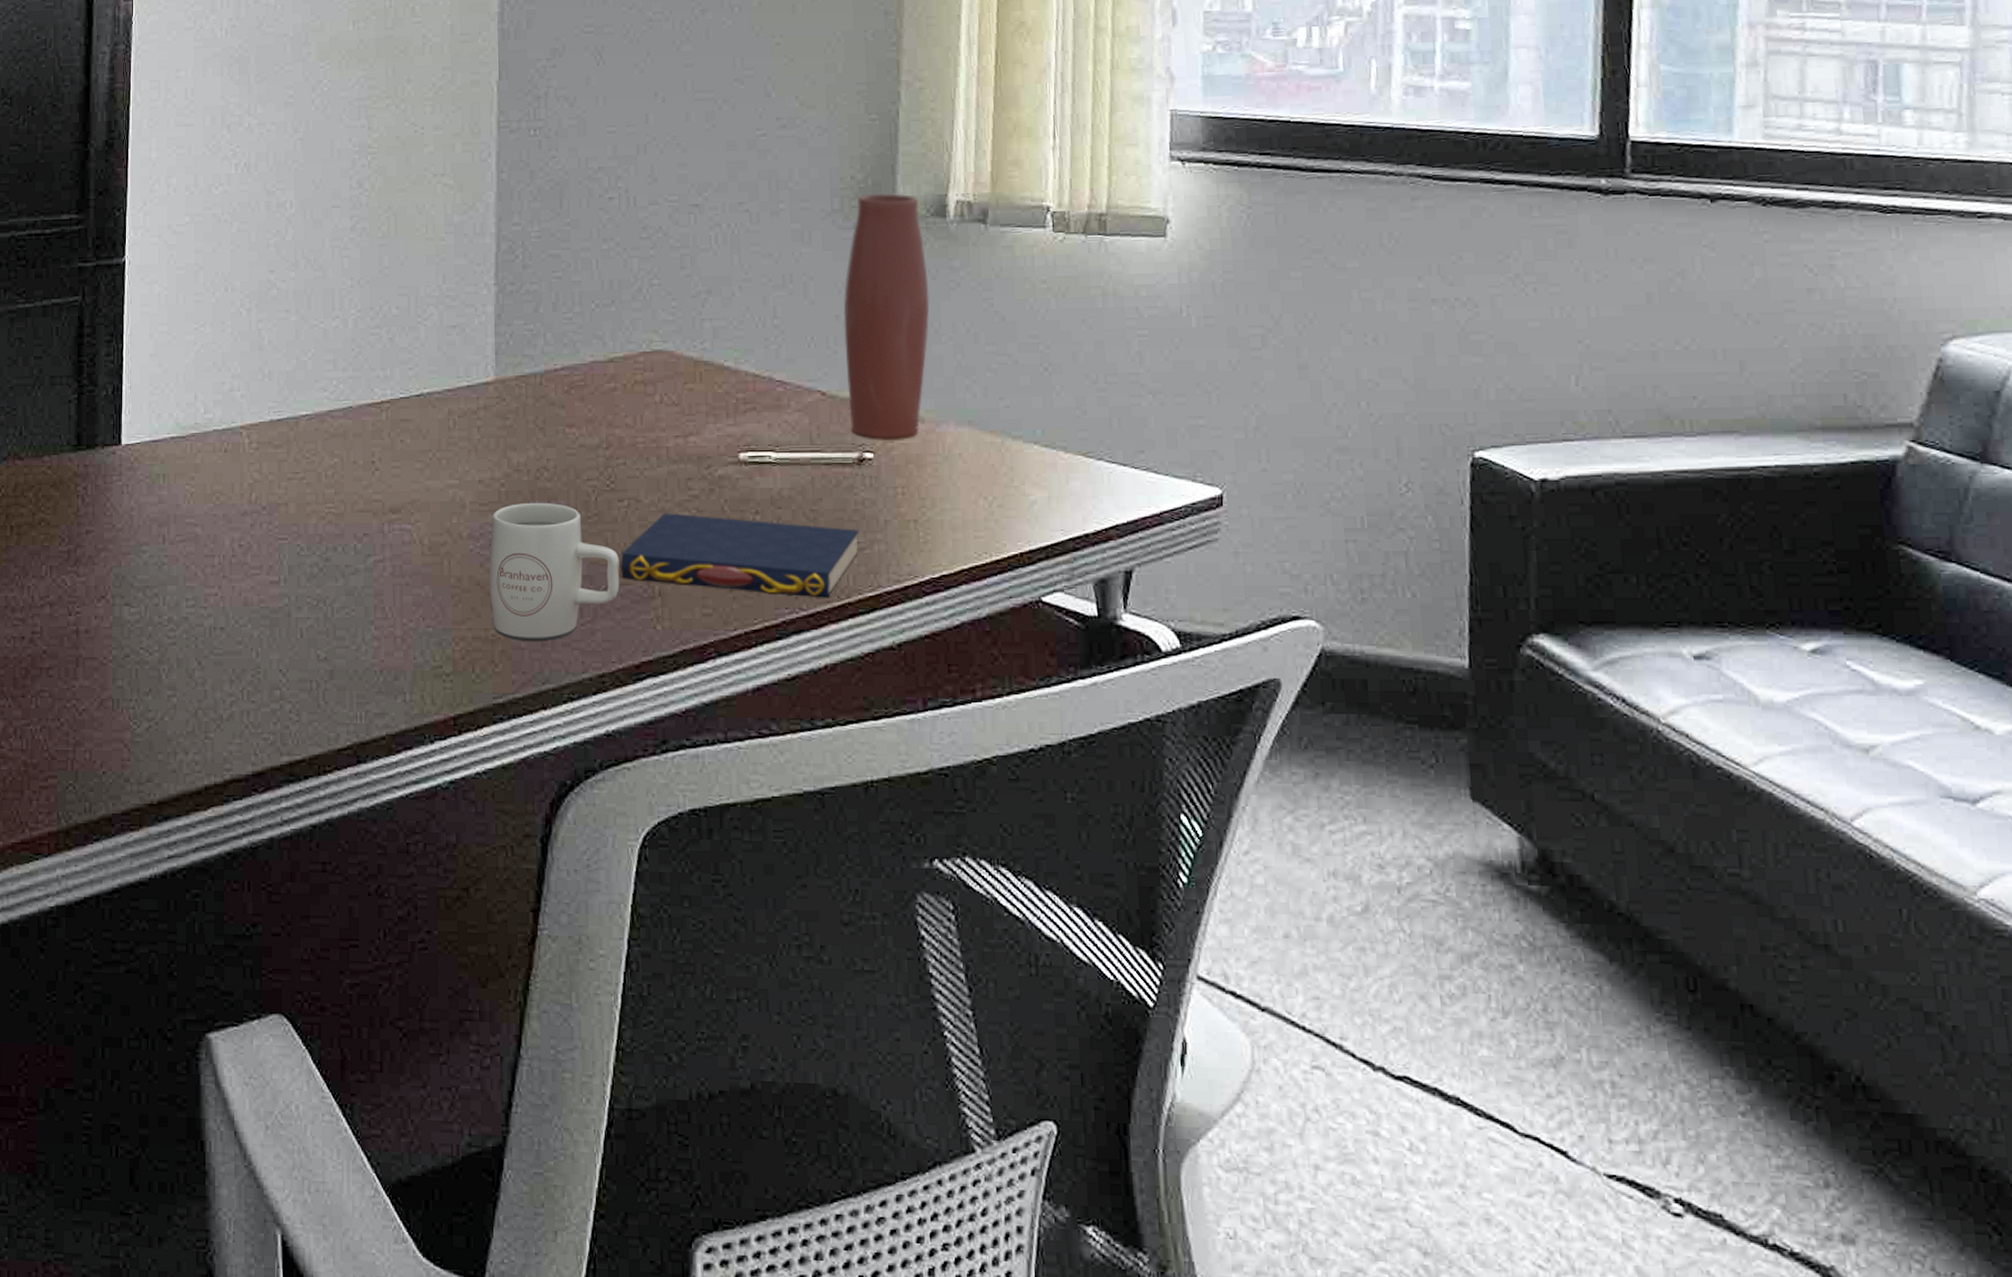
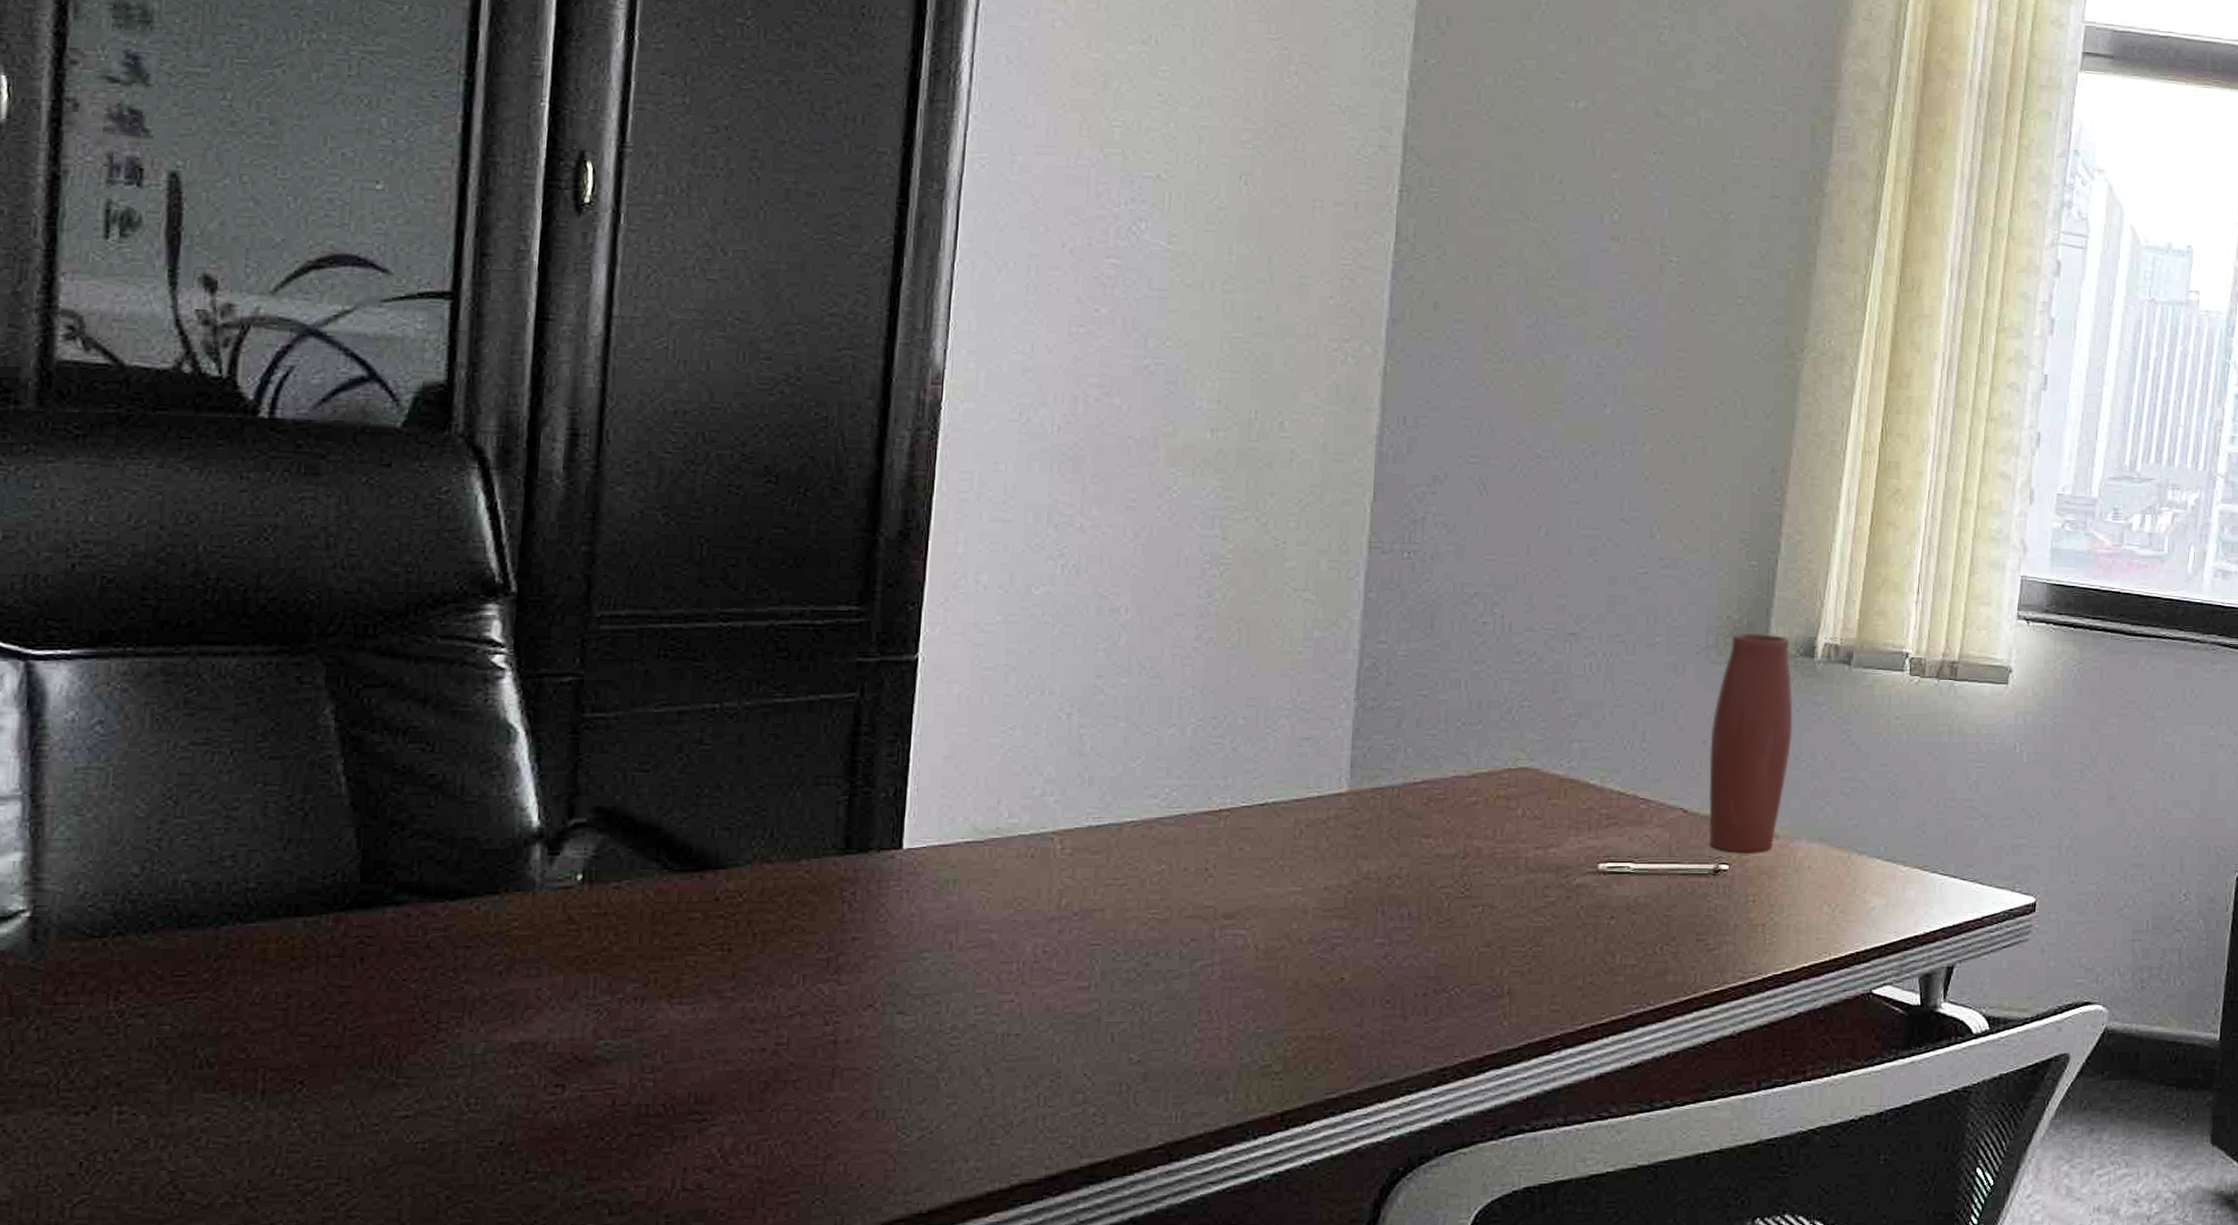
mug: present [489,502,620,642] -> none [1328,908,1469,1040]
book: present [620,513,860,598] -> none [1470,918,1710,994]

